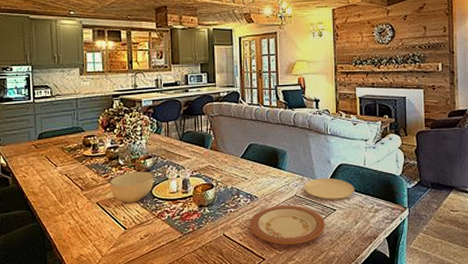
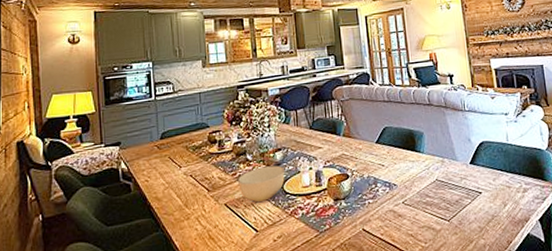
plate: present [249,205,325,244] -> none [390,191,472,236]
plate: present [304,178,355,200] -> none [445,157,500,183]

